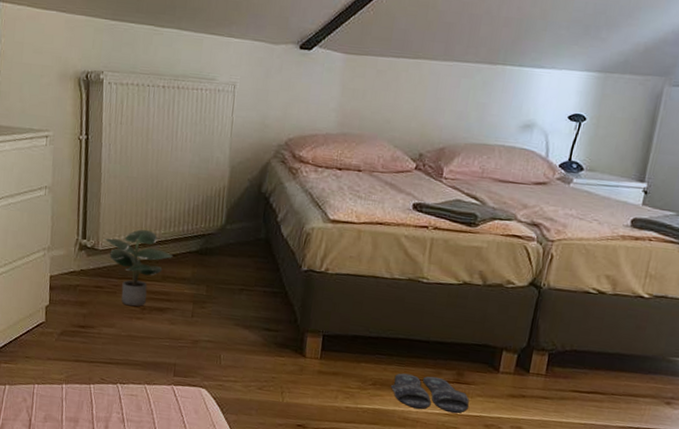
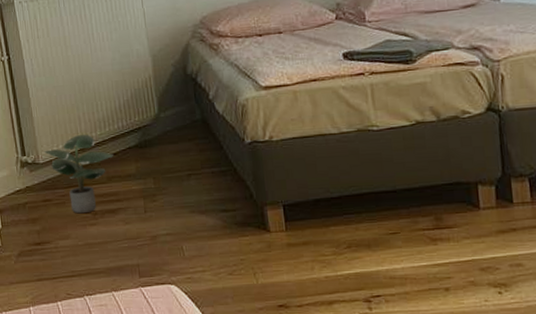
slippers: present [390,373,469,414] -> none [367,226,457,264]

